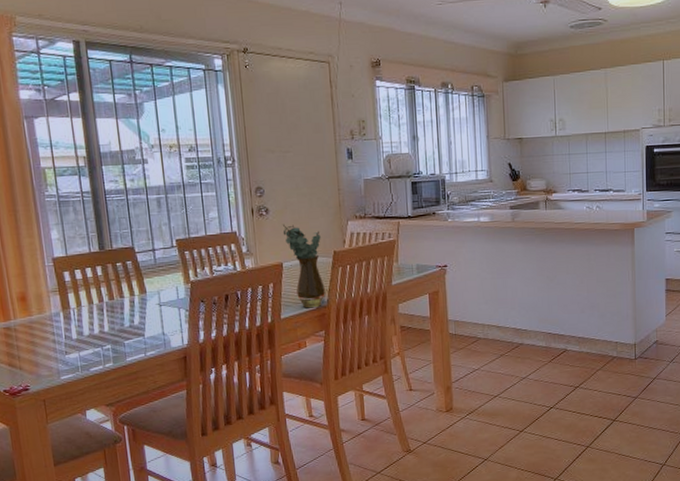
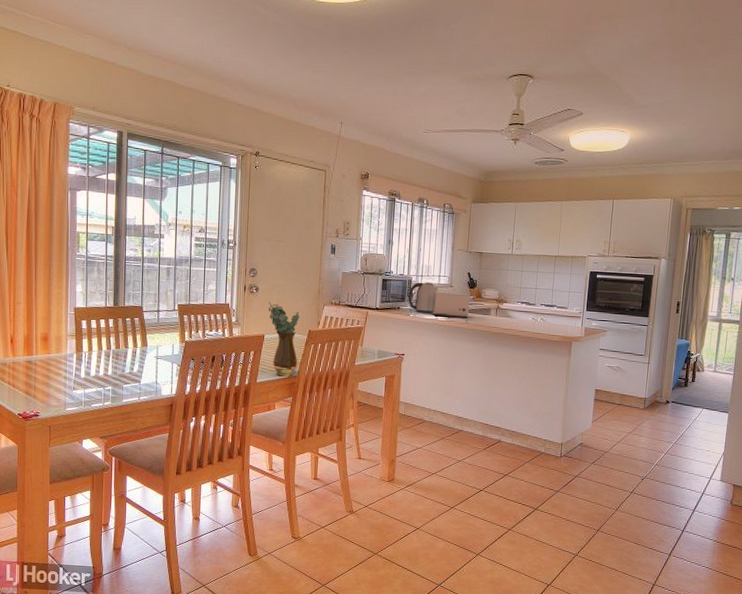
kettle: none [443,179,477,217] -> present [408,281,439,314]
toaster: none [471,188,516,218] -> present [431,291,471,320]

